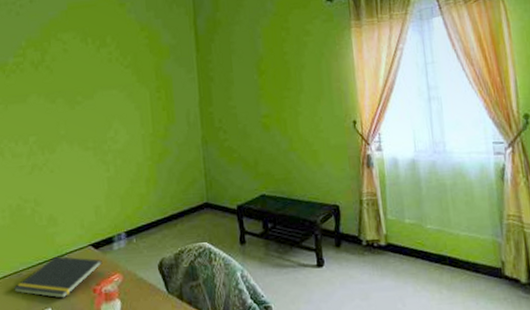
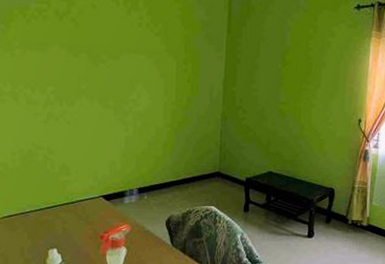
notepad: present [14,256,102,298] -> none [19,202,112,241]

